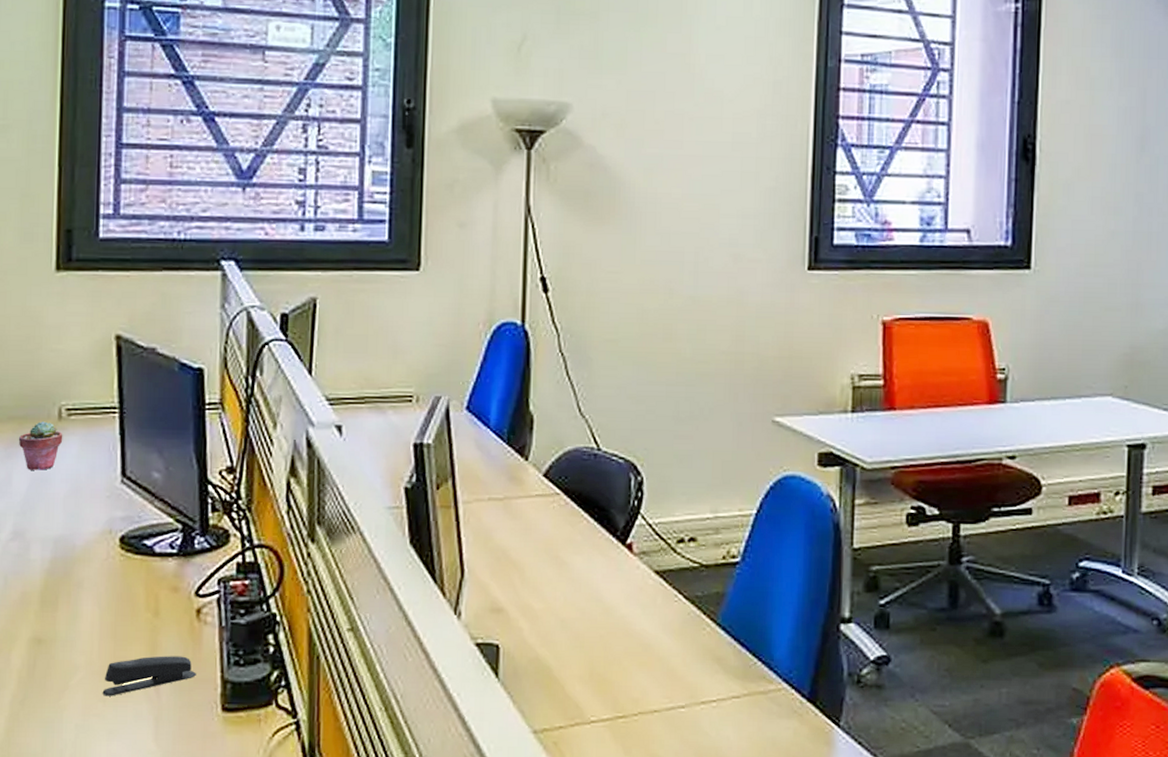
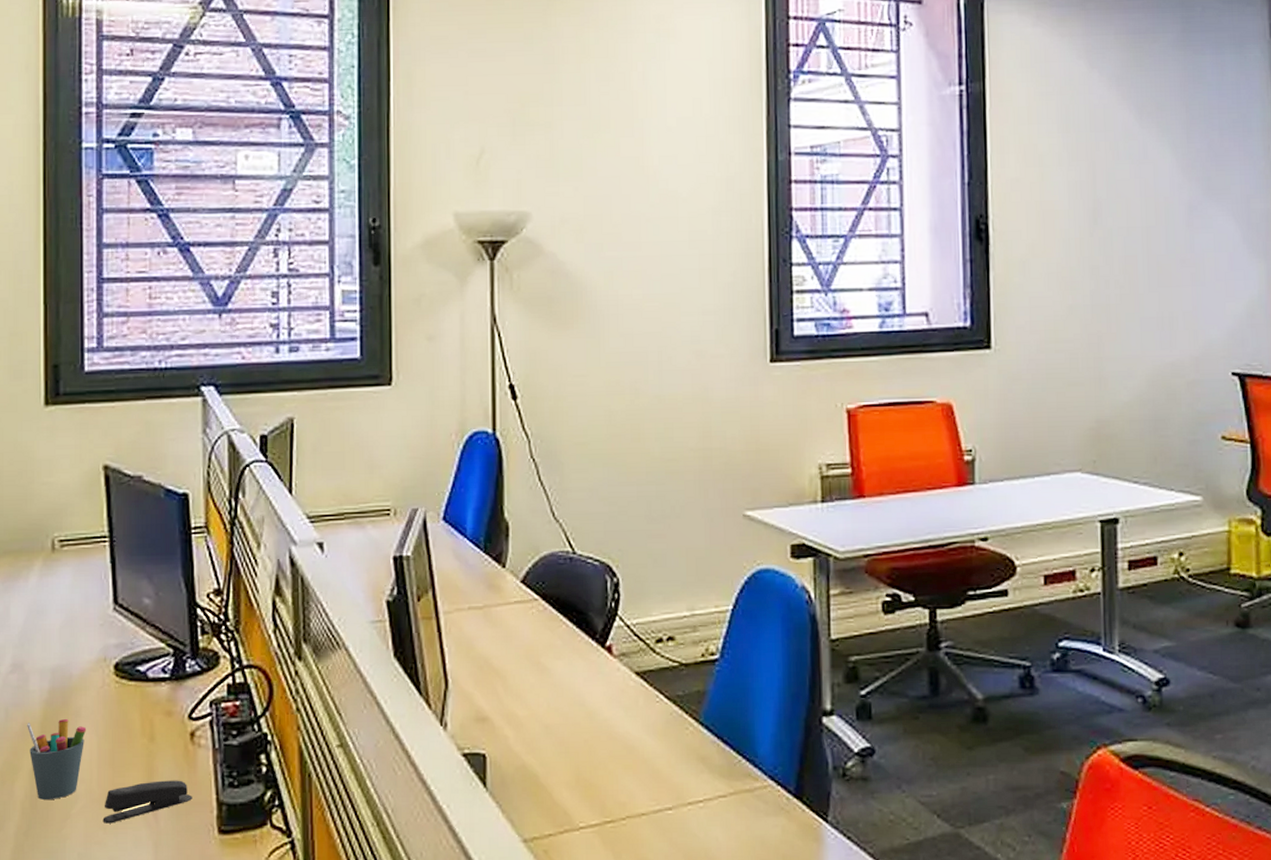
potted succulent: present [18,421,63,470] -> none [14,554,57,602]
pen holder: none [26,590,89,669] -> present [27,719,87,800]

